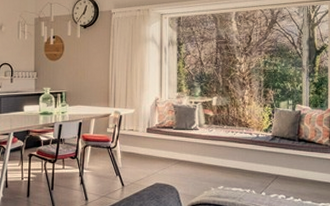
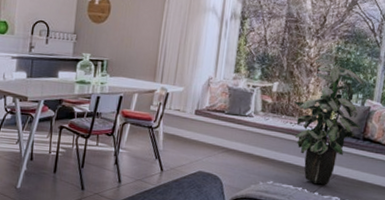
indoor plant: none [232,72,295,185] -> present [293,58,365,185]

